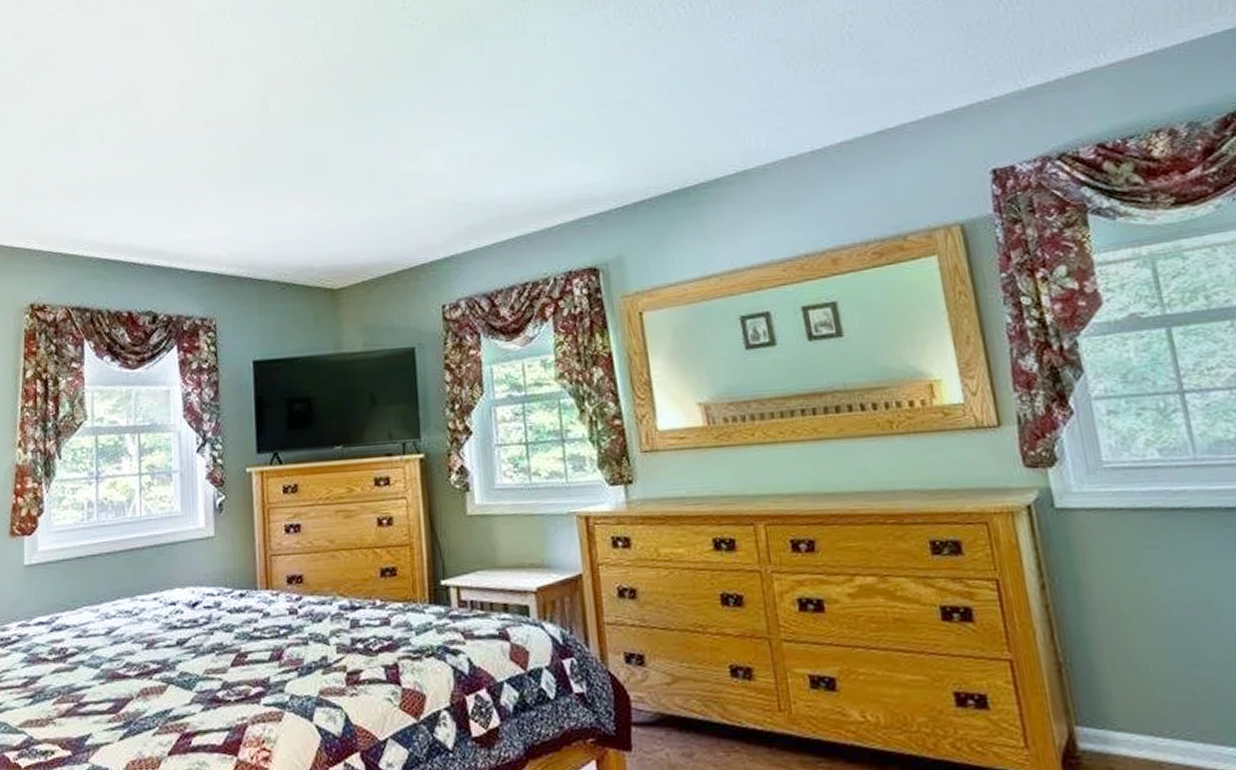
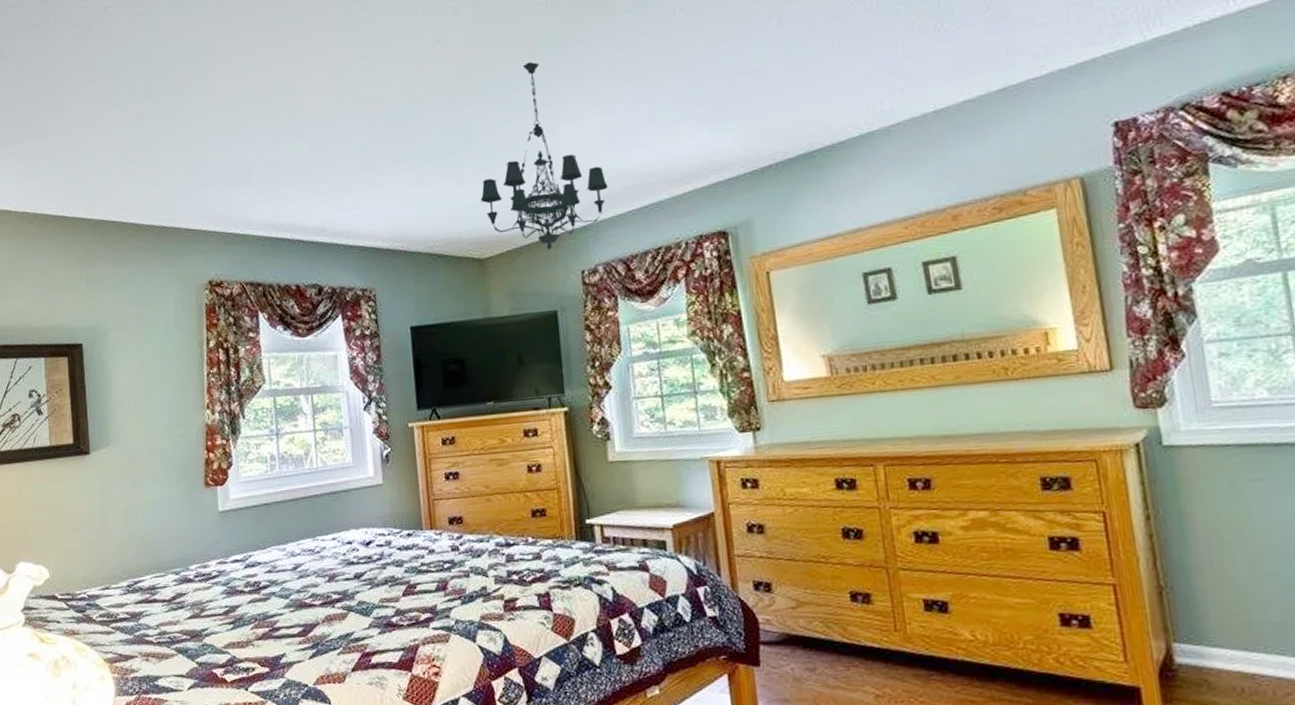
chandelier: none [335,84,472,283] -> present [480,62,608,251]

